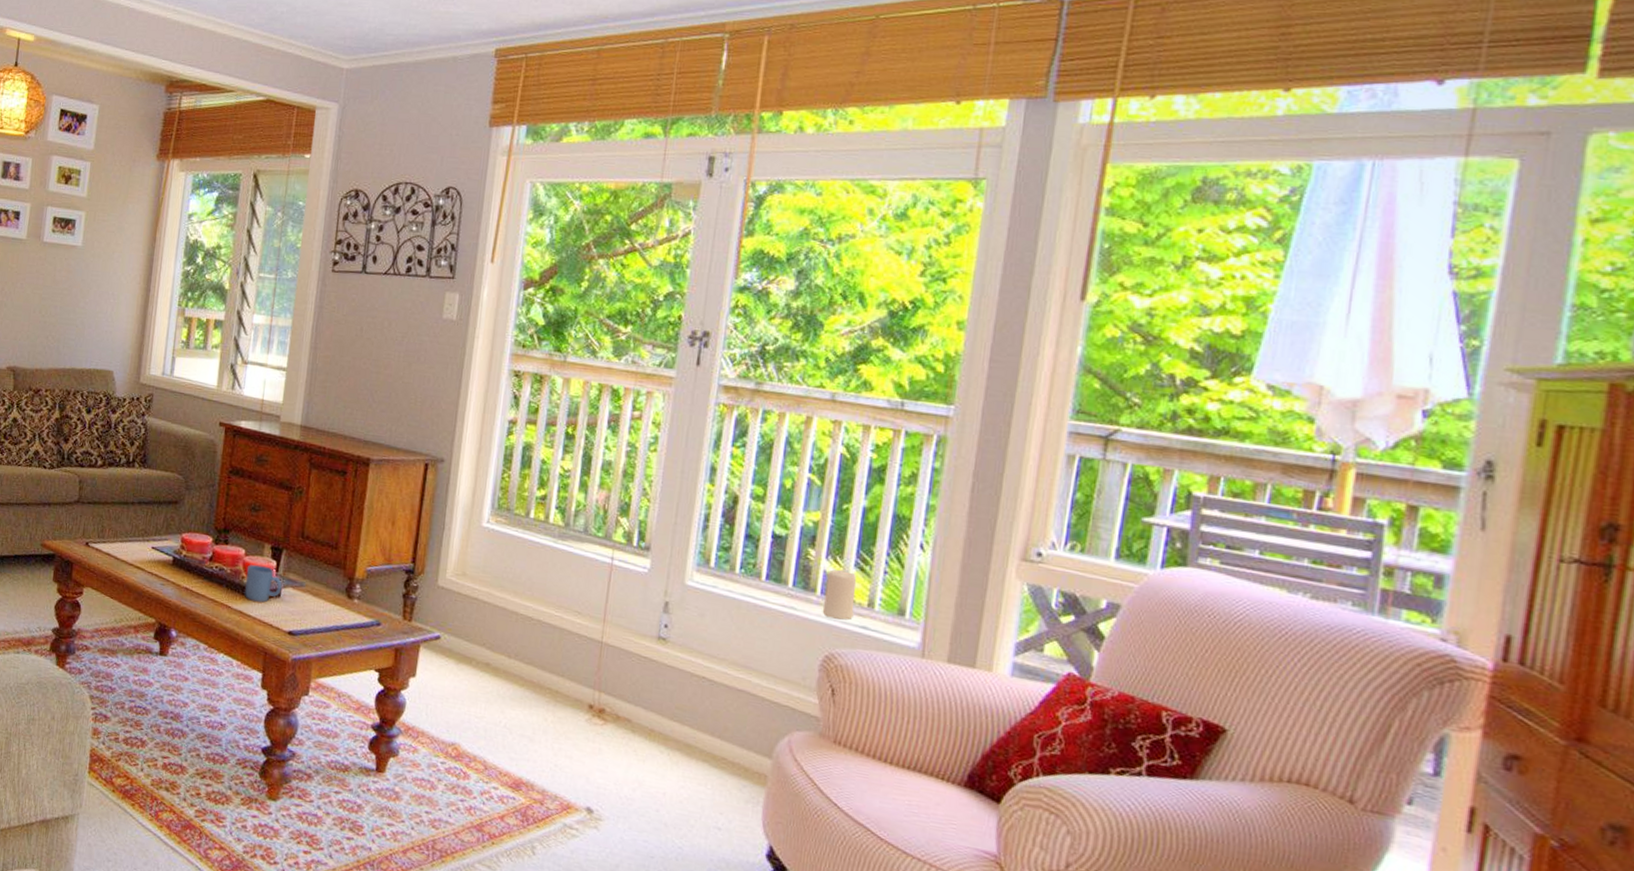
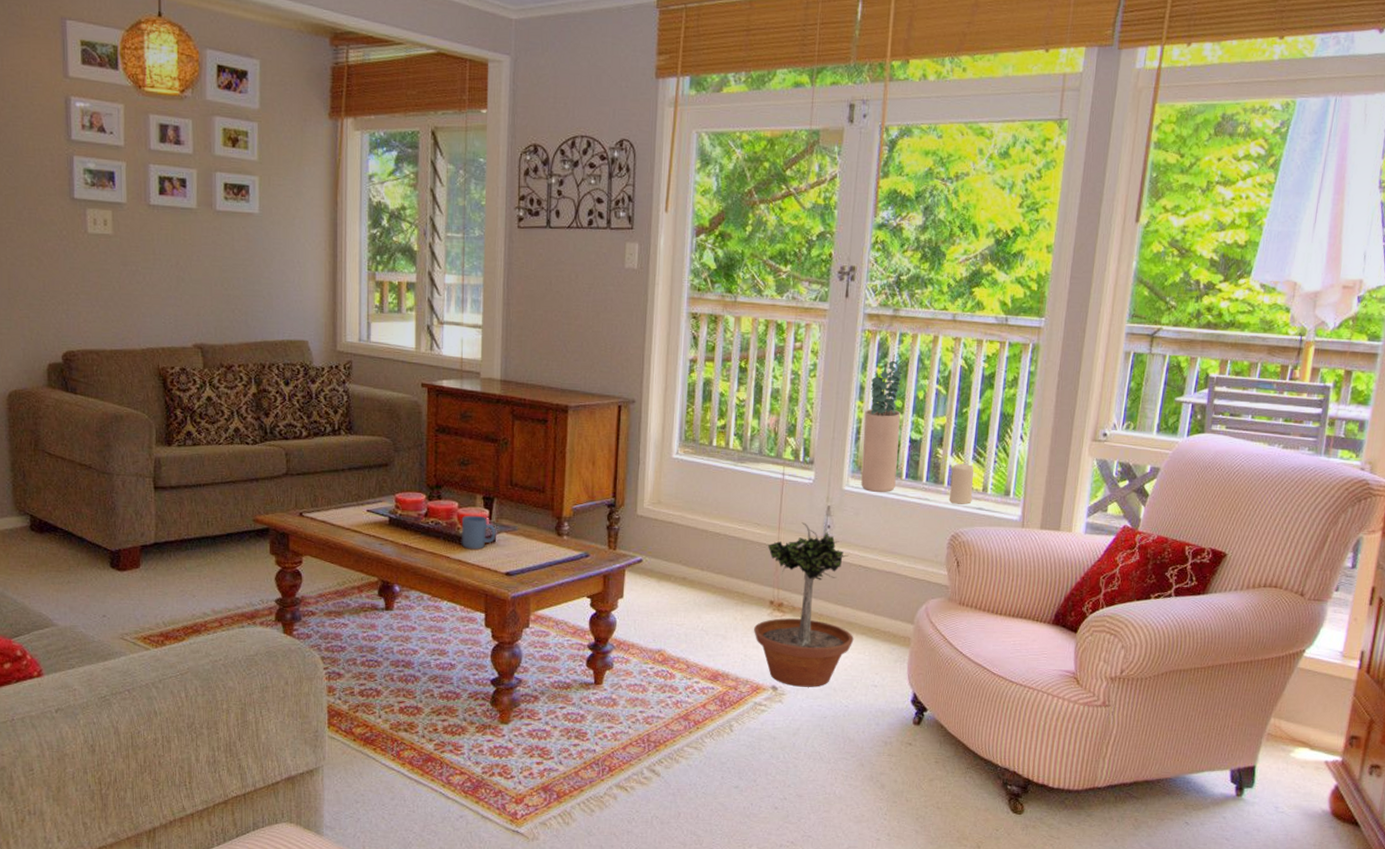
potted tree: none [567,612,693,818] -> present [754,515,854,687]
vase: none [708,433,765,595] -> present [861,354,902,493]

